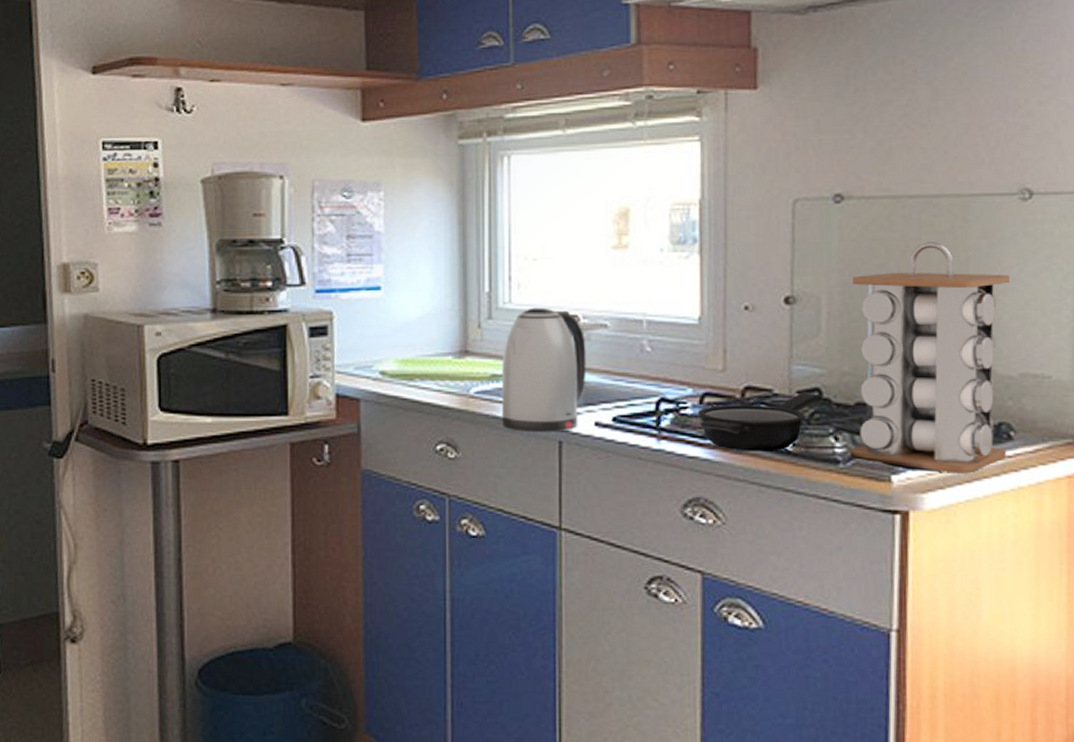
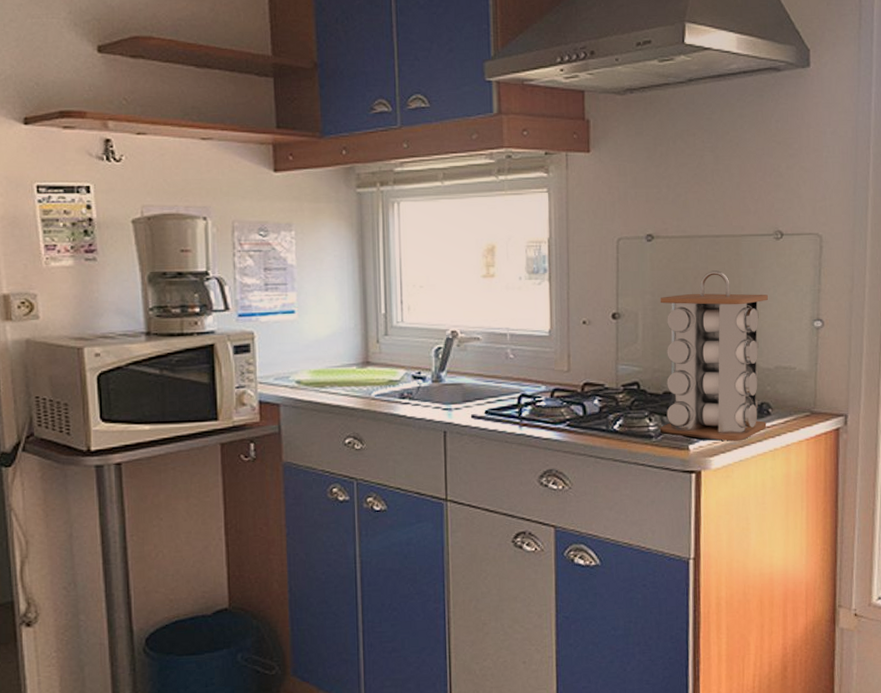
kettle: present [501,307,586,432] -> none [397,325,464,425]
frying pan: present [697,392,823,452] -> none [549,385,641,433]

